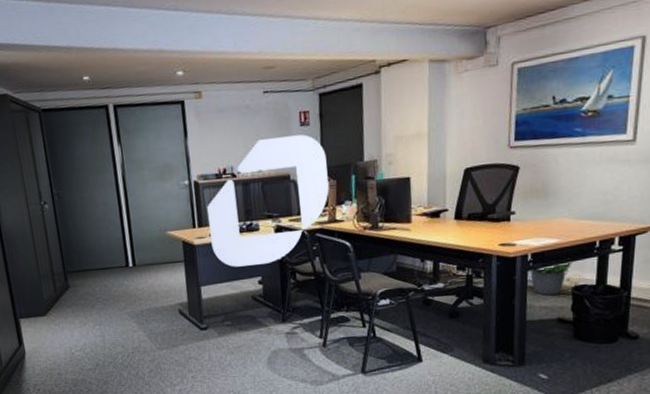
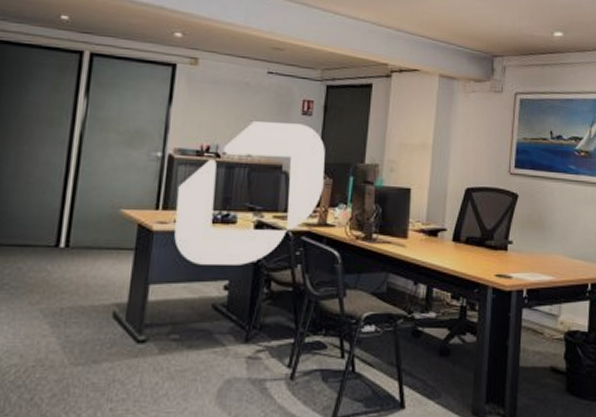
potted plant: present [528,261,572,296] -> none [523,303,566,340]

